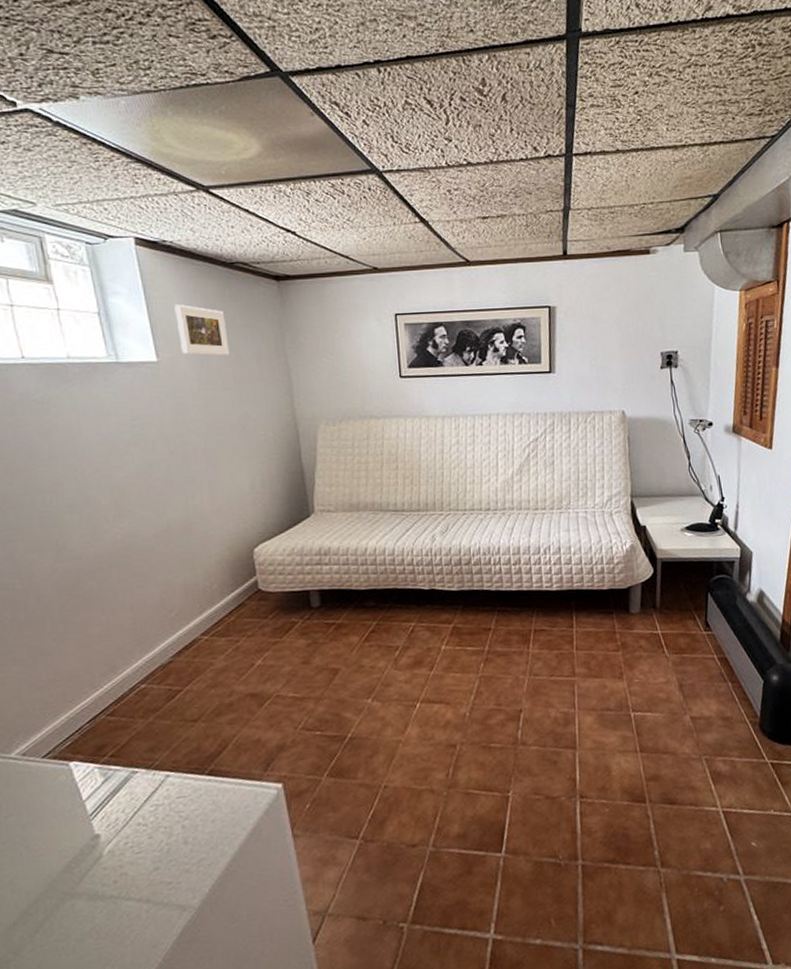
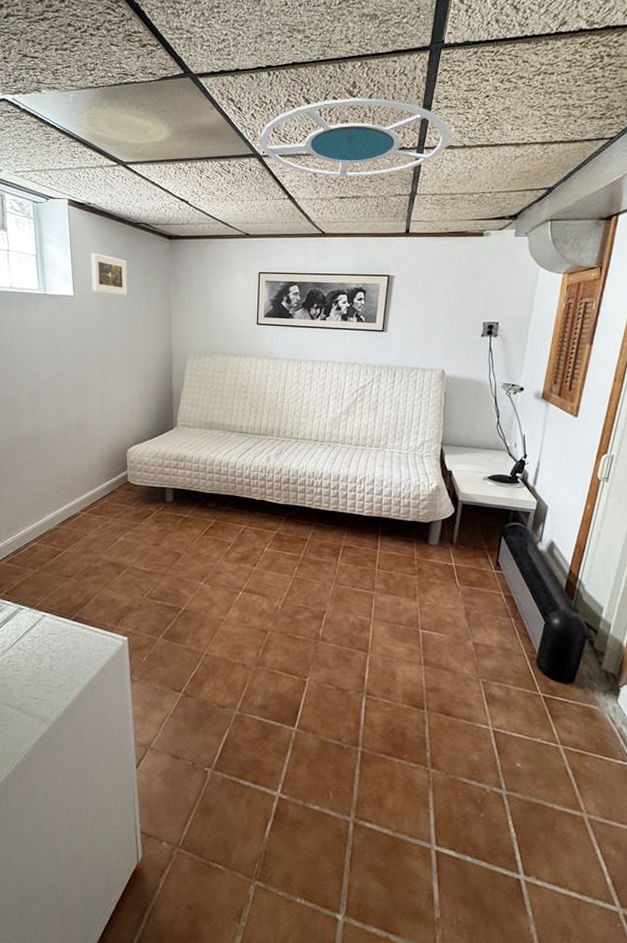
ceiling lamp: none [377,97,601,193] -> present [260,98,451,177]

